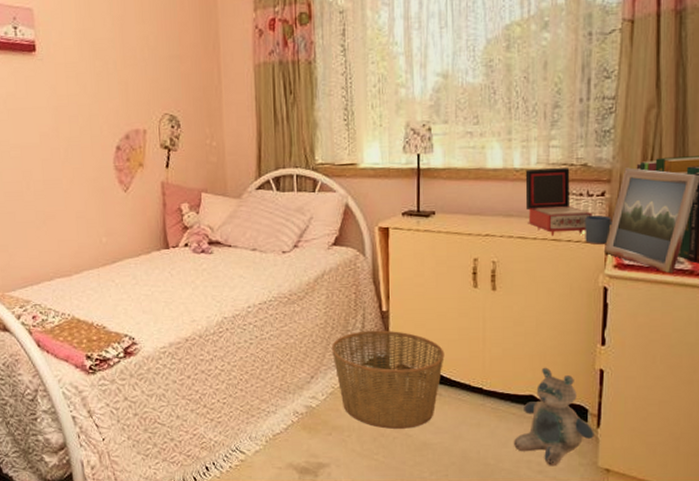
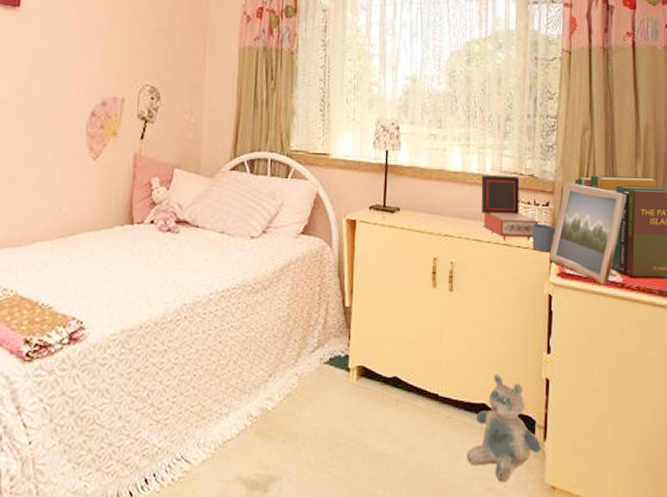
basket: present [331,330,445,429] -> none [291,326,403,437]

